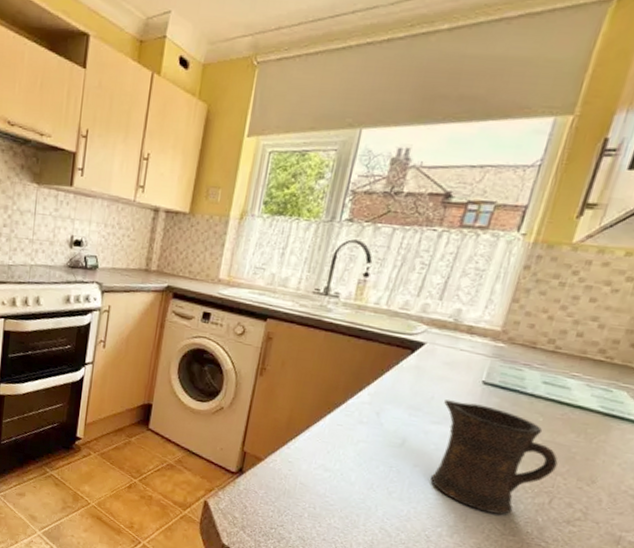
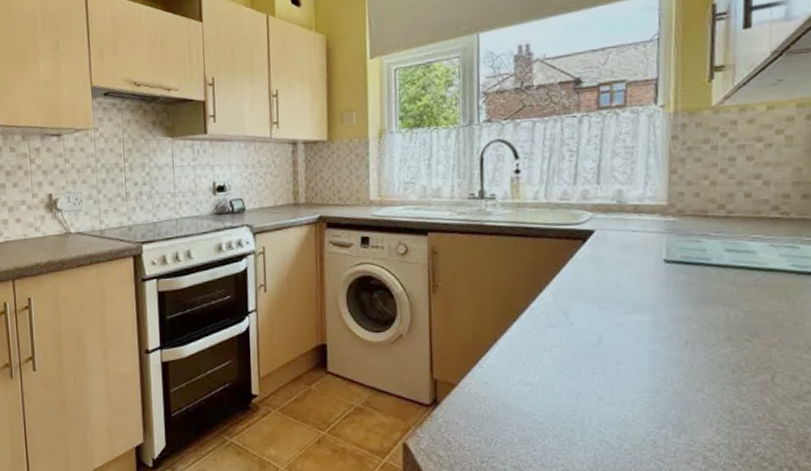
mug: present [430,400,558,515] -> none [631,285,767,402]

